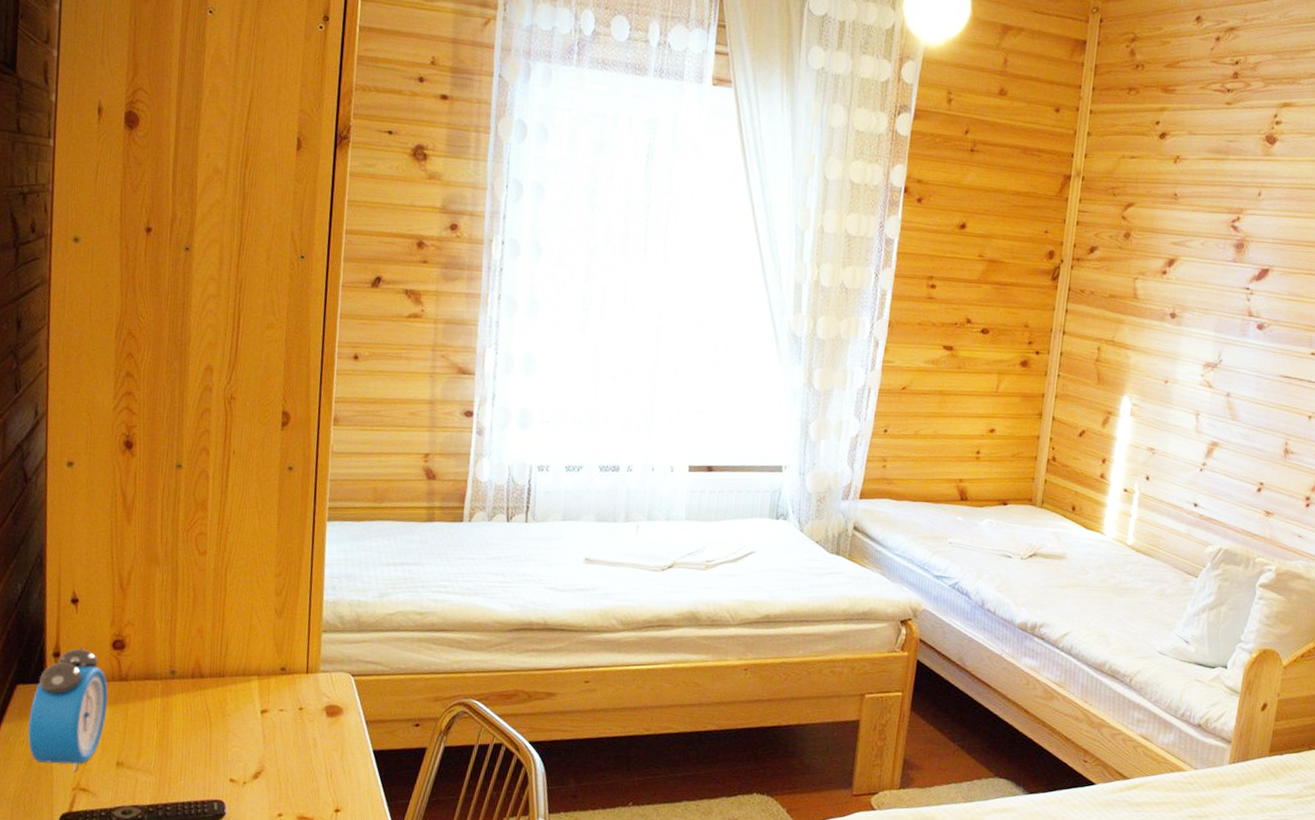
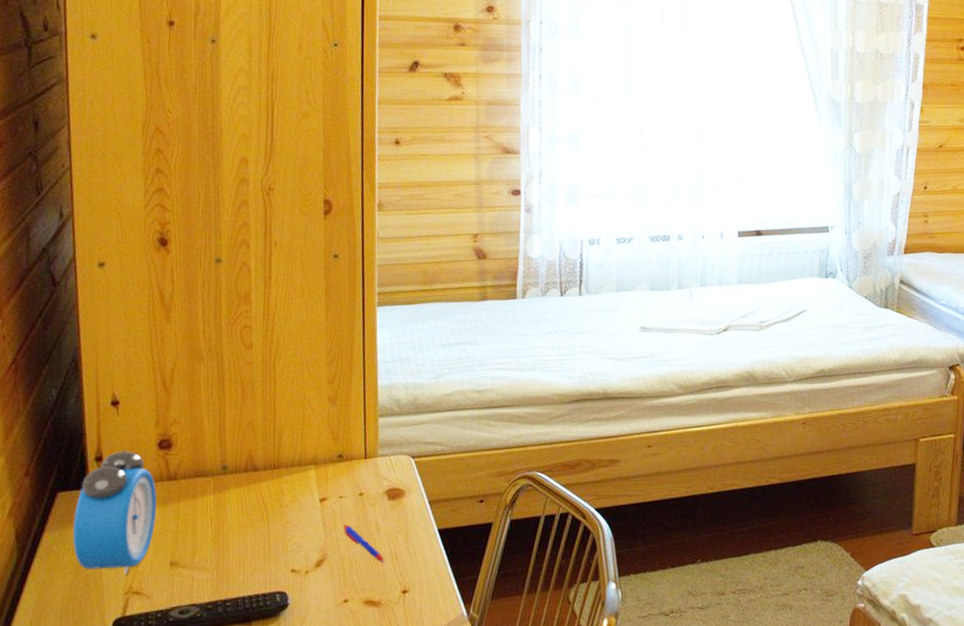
pen: none [282,738,320,779] -> present [344,524,385,562]

